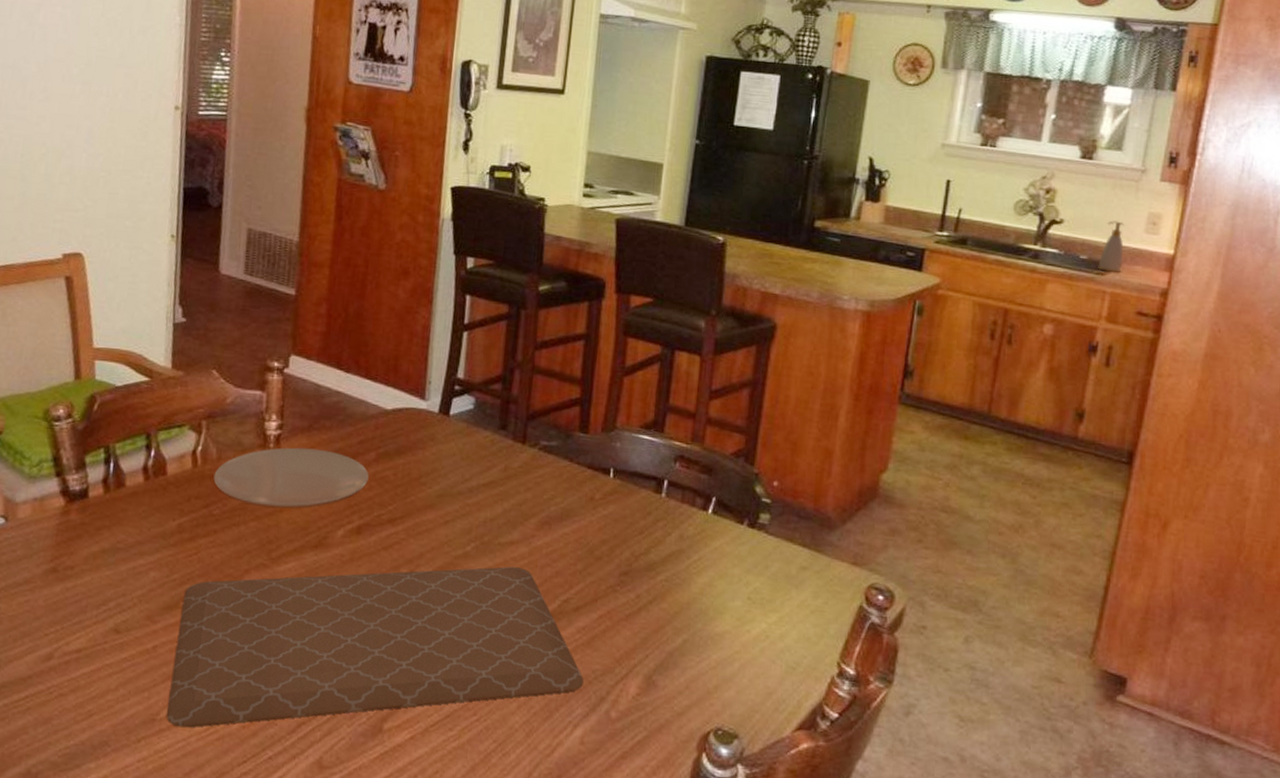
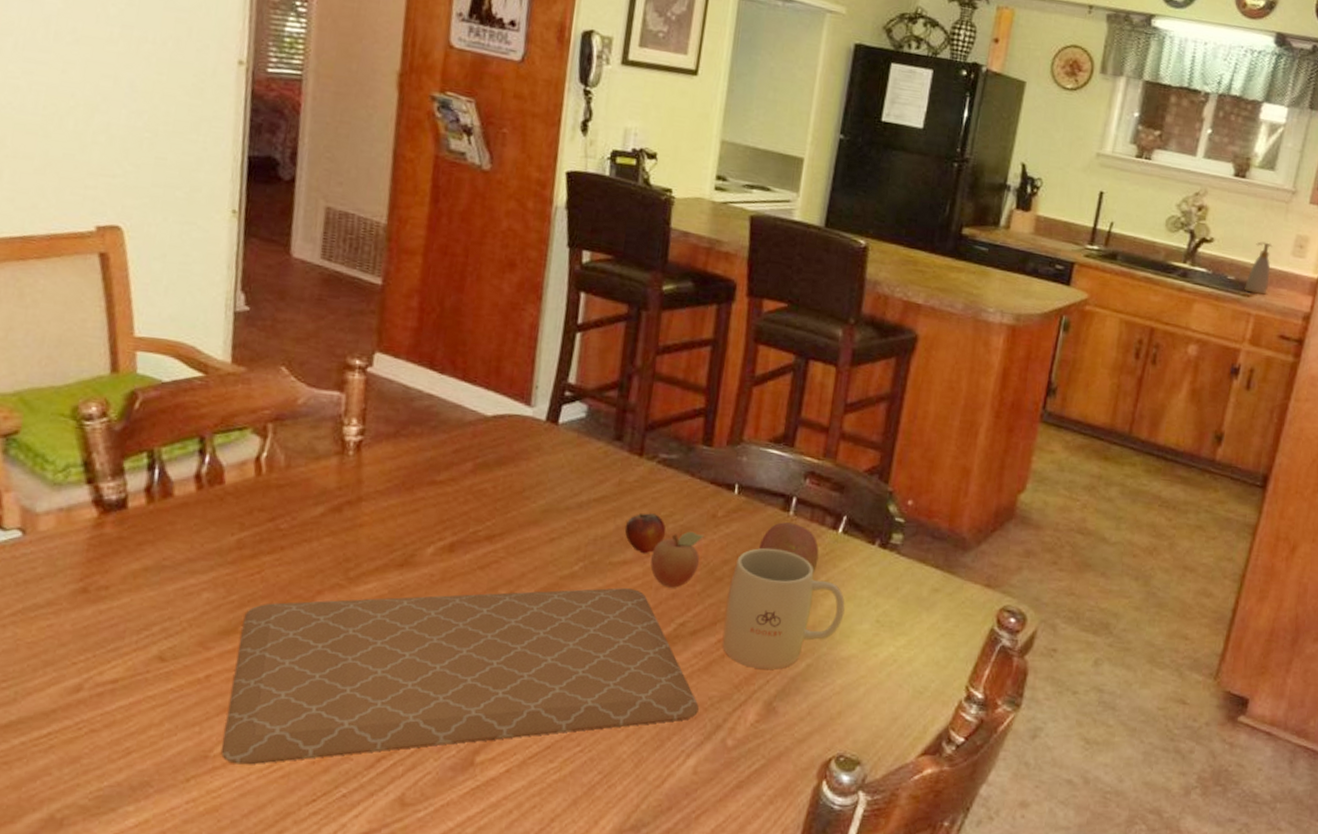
plate: present [213,447,369,509] -> none [280,455,465,524]
fruit: none [511,496,549,535] -> present [624,513,666,554]
fruit: none [535,513,584,567] -> present [650,531,704,588]
mug: none [603,528,717,645] -> present [722,547,845,669]
fruit: none [634,504,691,553] -> present [758,522,819,574]

